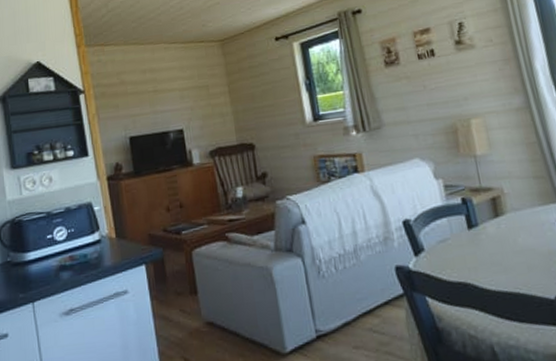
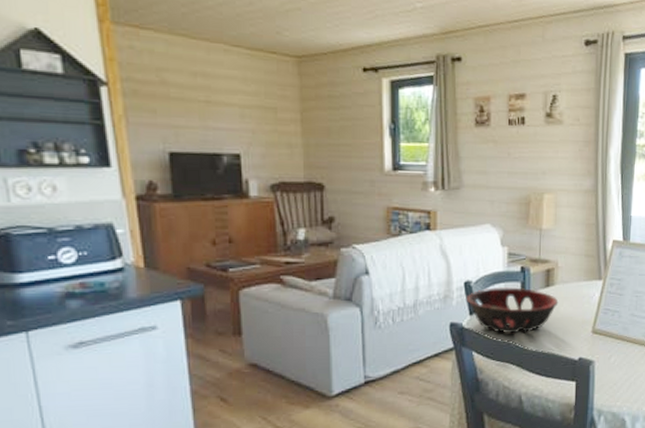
decorative bowl: none [407,220,514,274] -> present [466,287,559,334]

